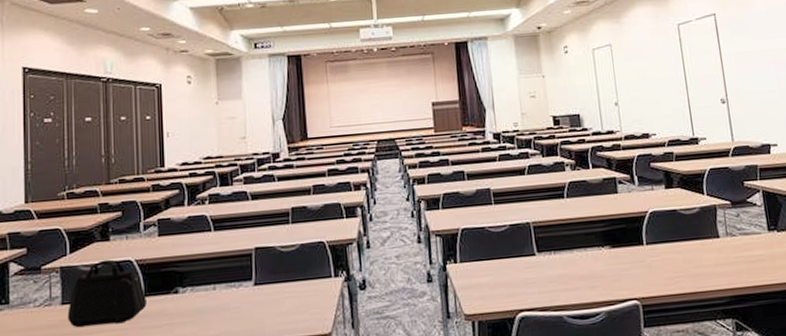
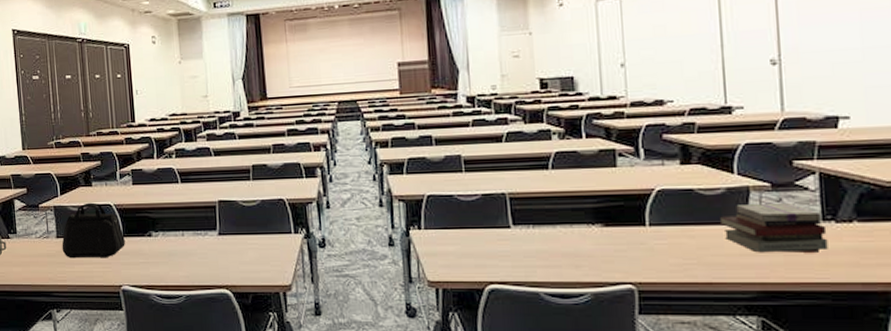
books: none [697,218,775,262] -> present [719,204,828,253]

